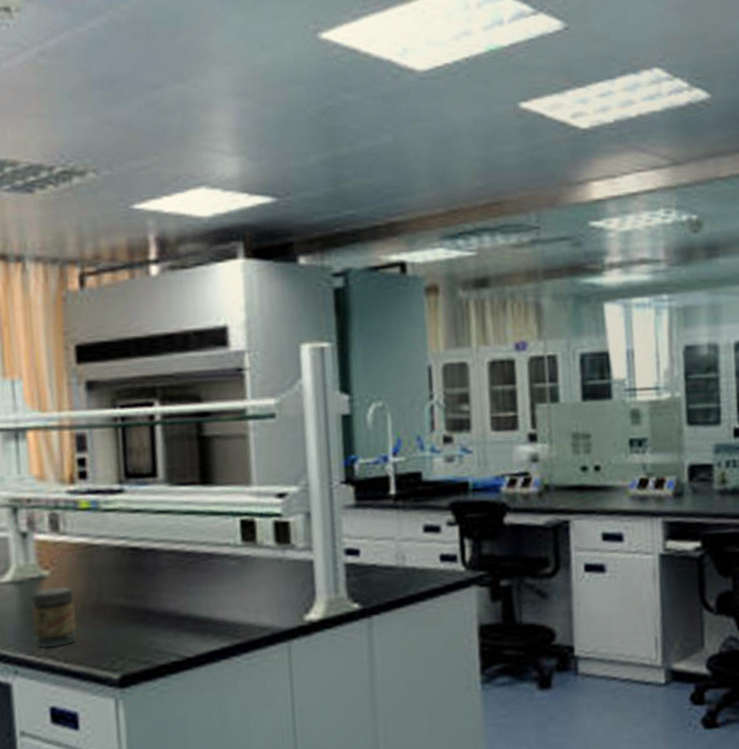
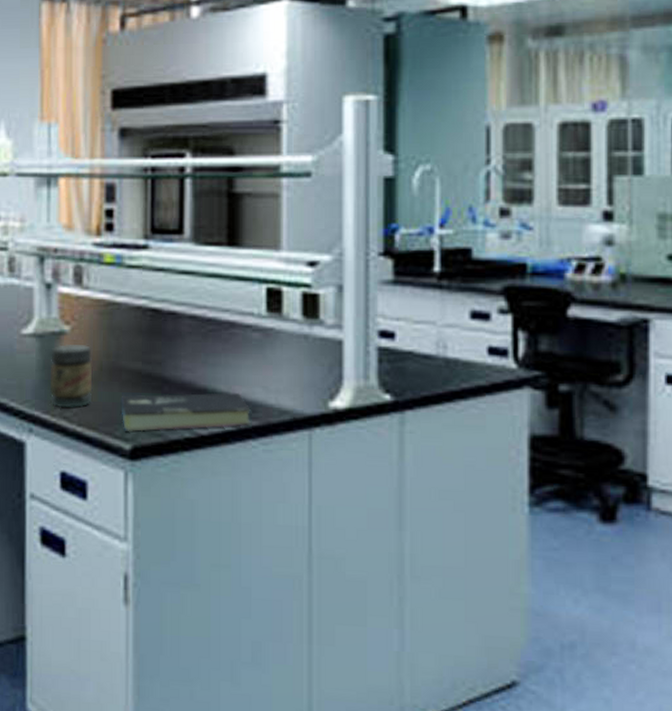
book: none [106,616,234,662] -> present [121,392,251,432]

